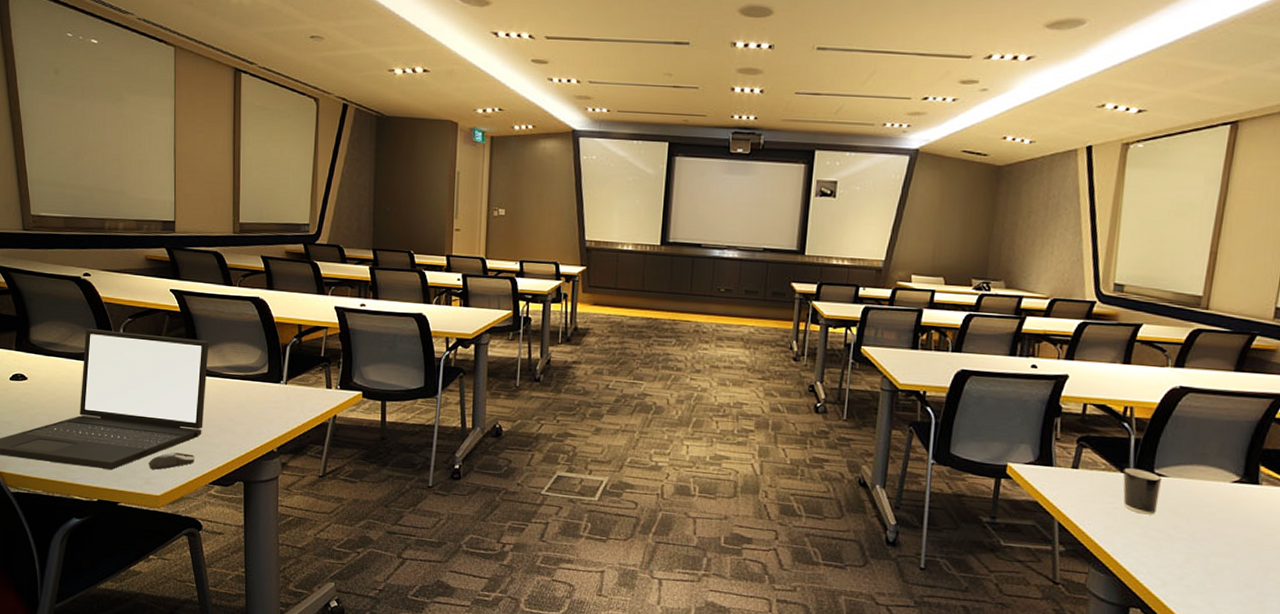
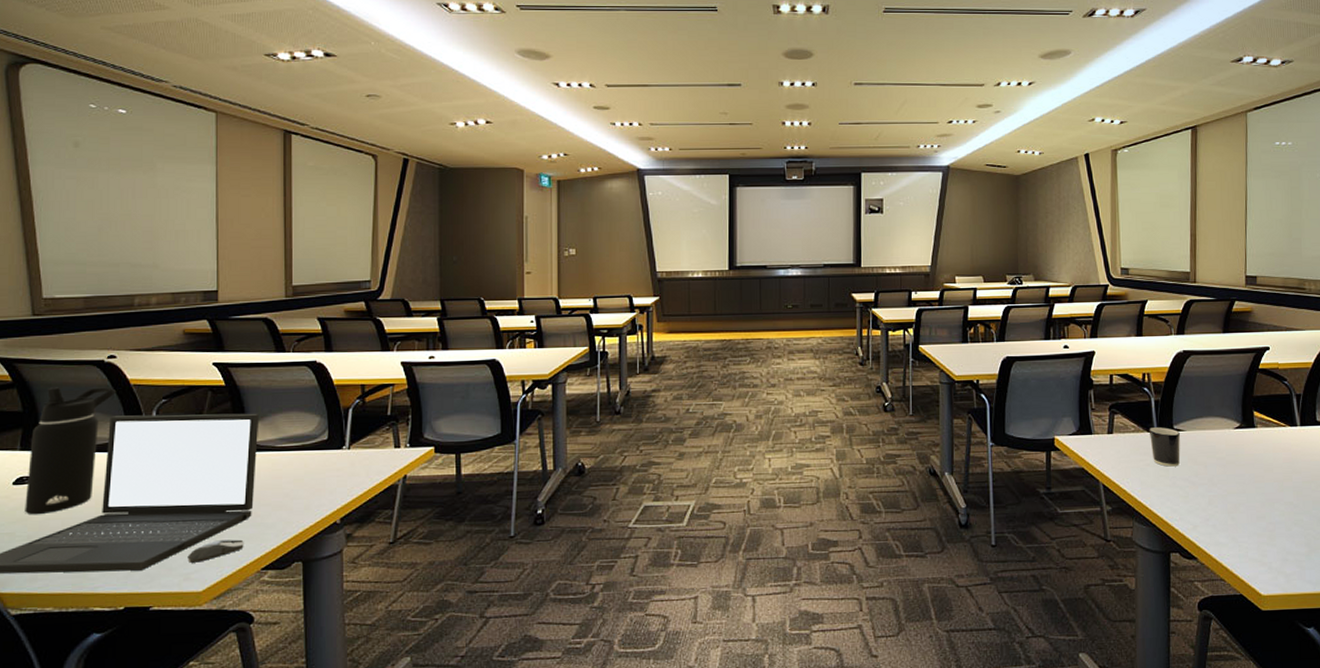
water bottle: none [19,297,91,409] -> present [25,387,117,514]

